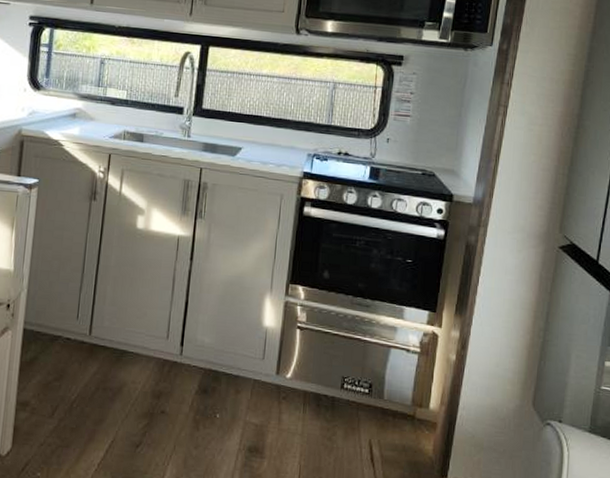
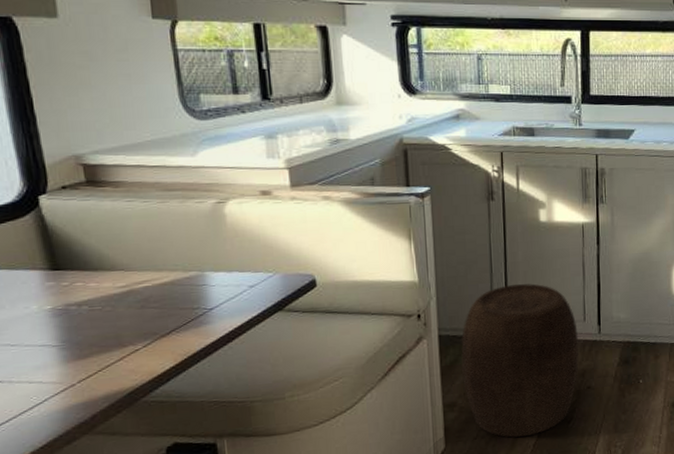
stool: none [39,288,160,453] -> present [461,283,579,438]

